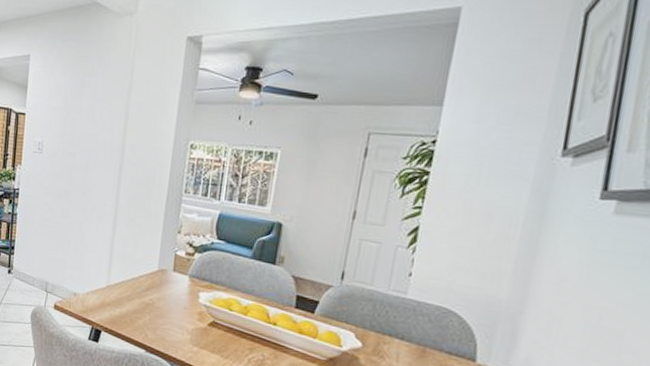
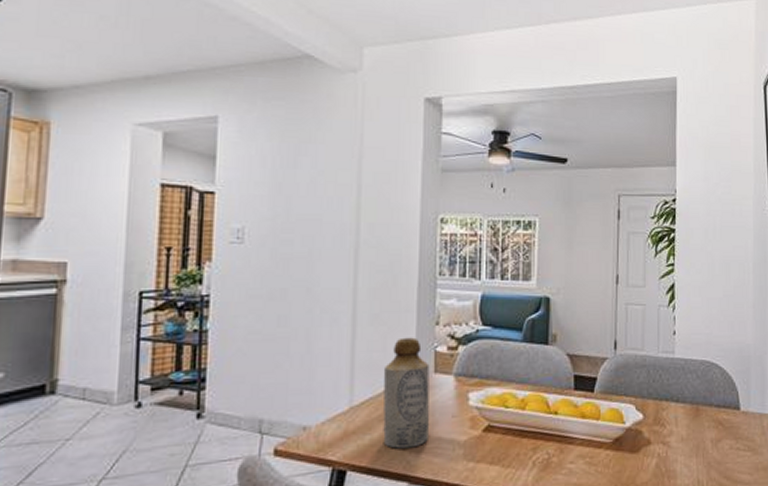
bottle: none [129,239,170,326] -> present [383,337,430,449]

